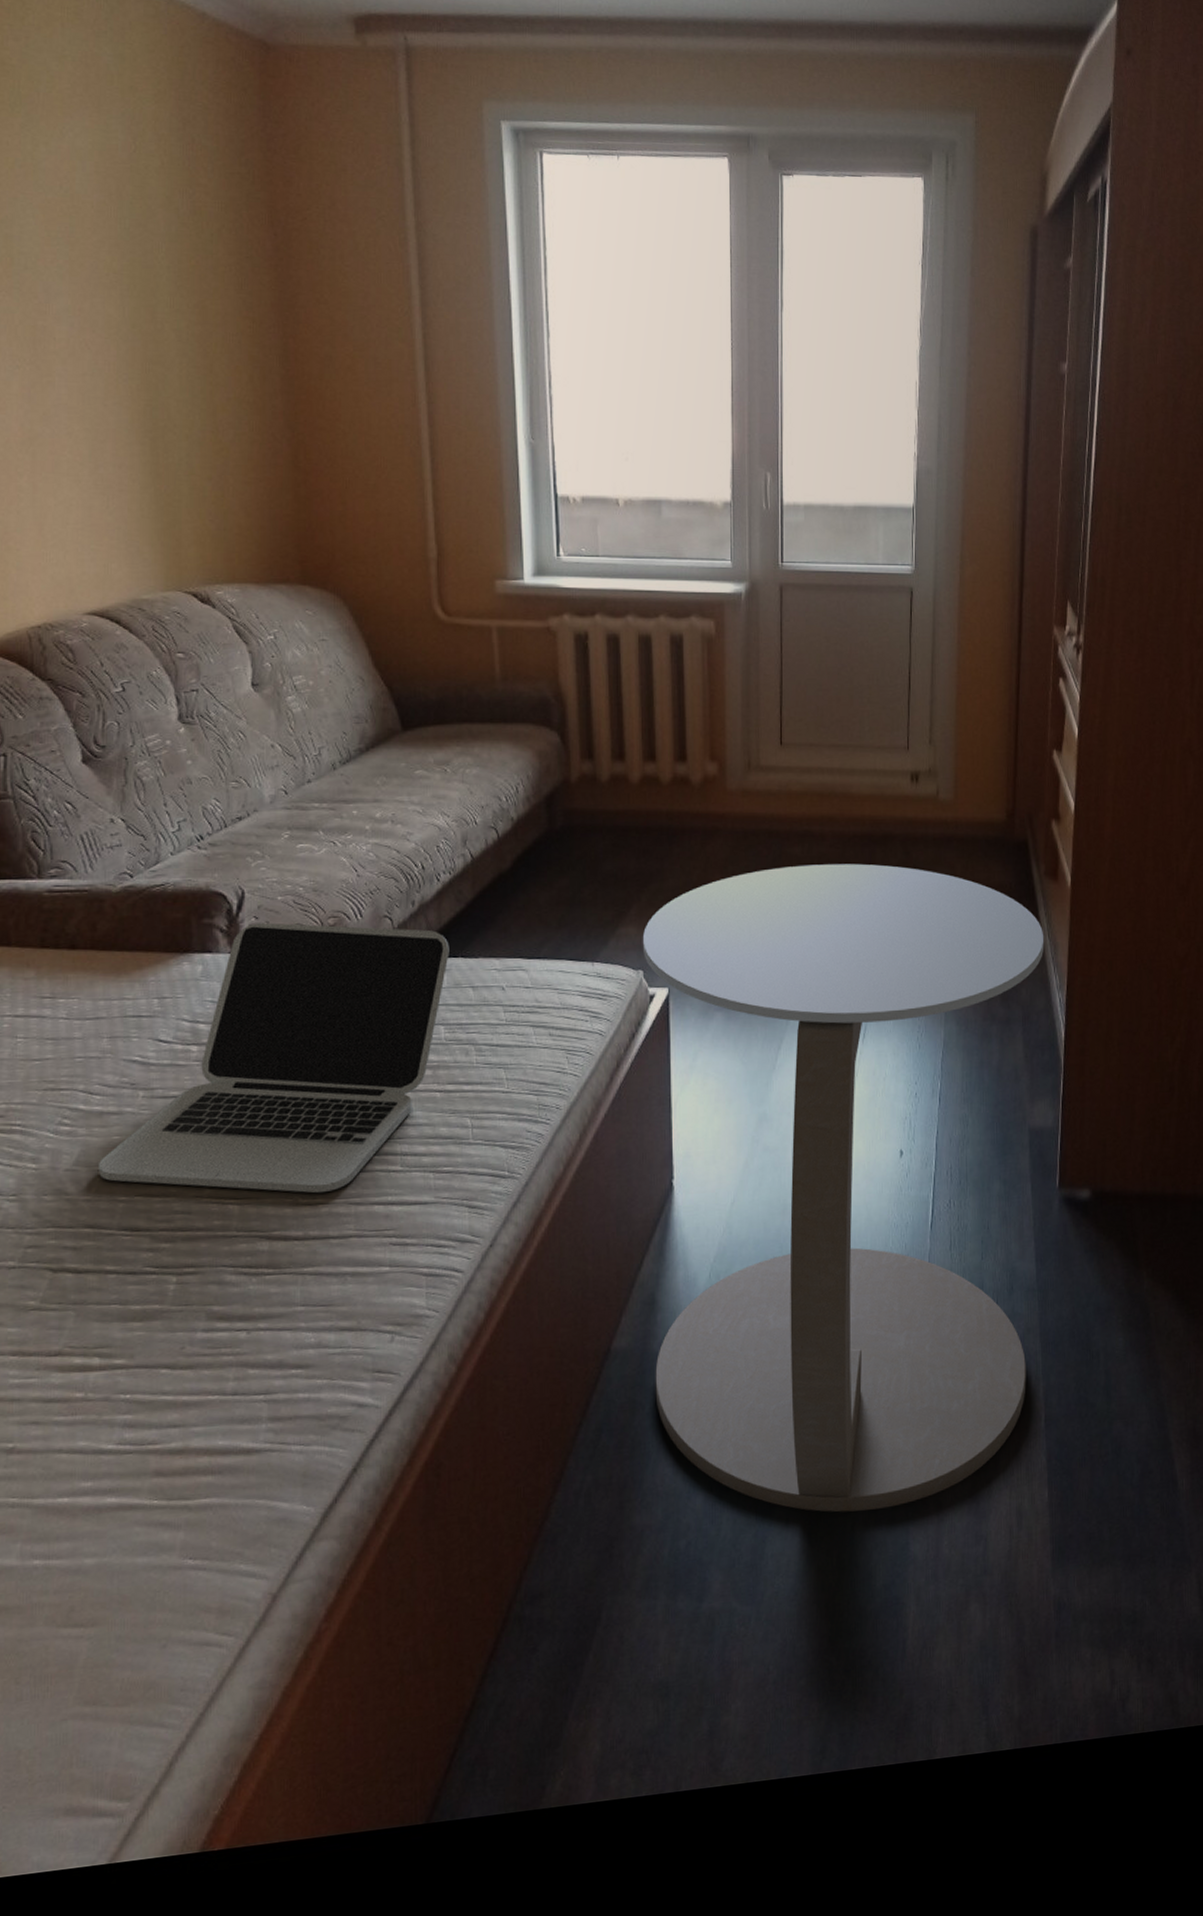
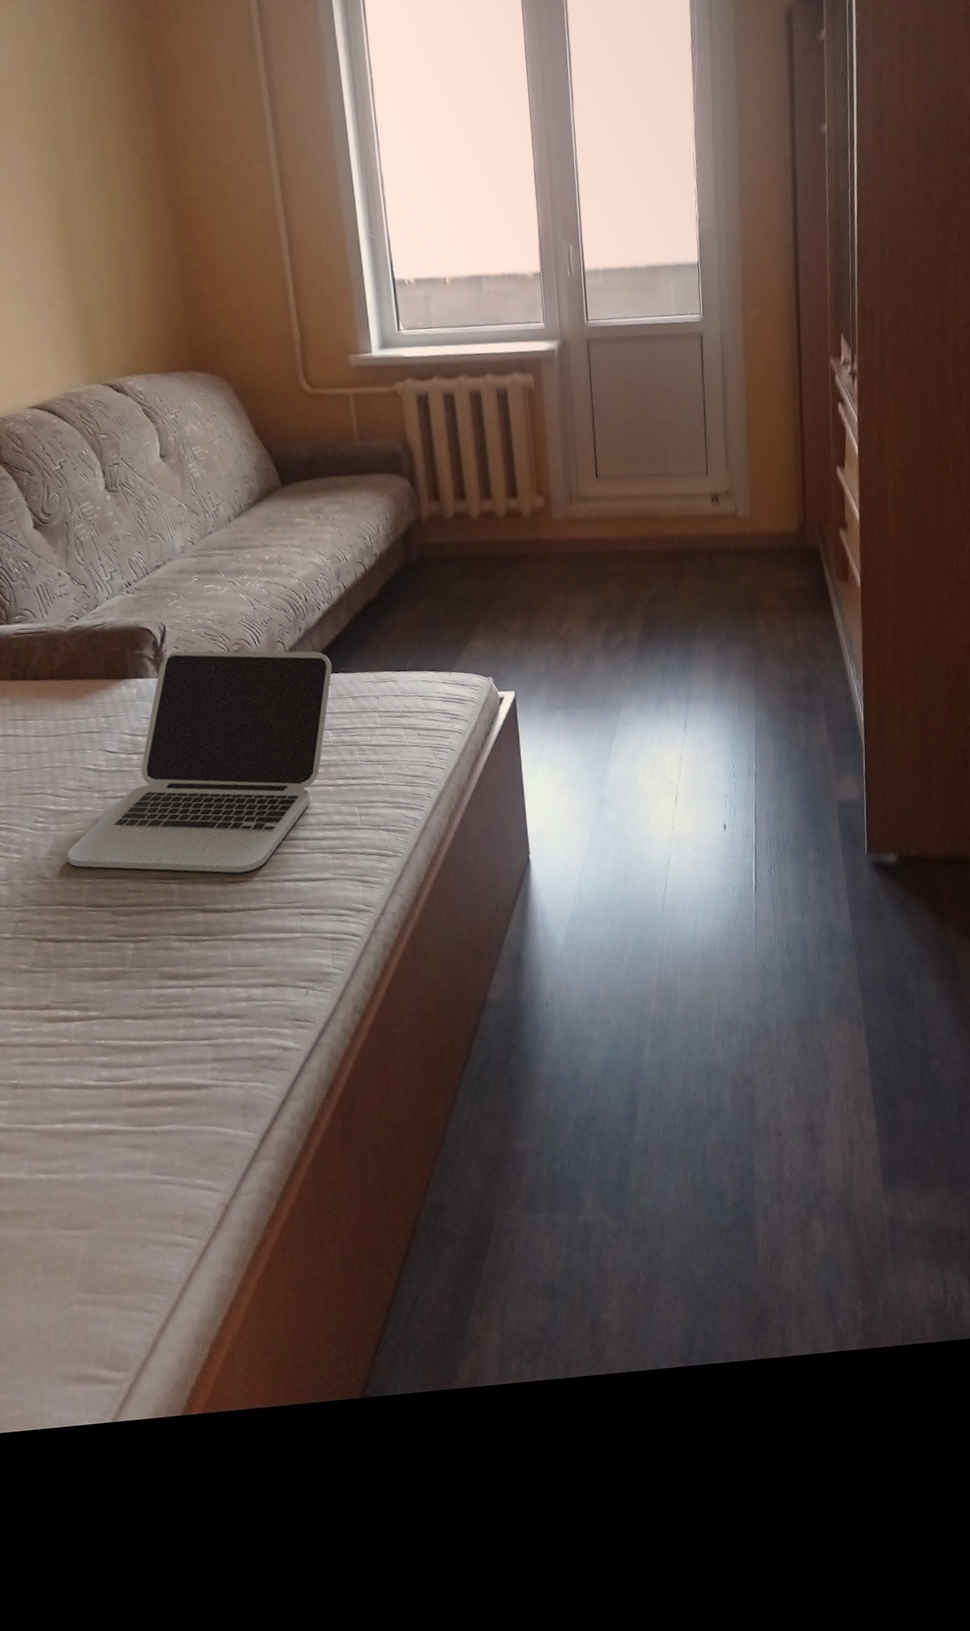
side table: present [642,863,1045,1512] -> none [490,576,850,1140]

